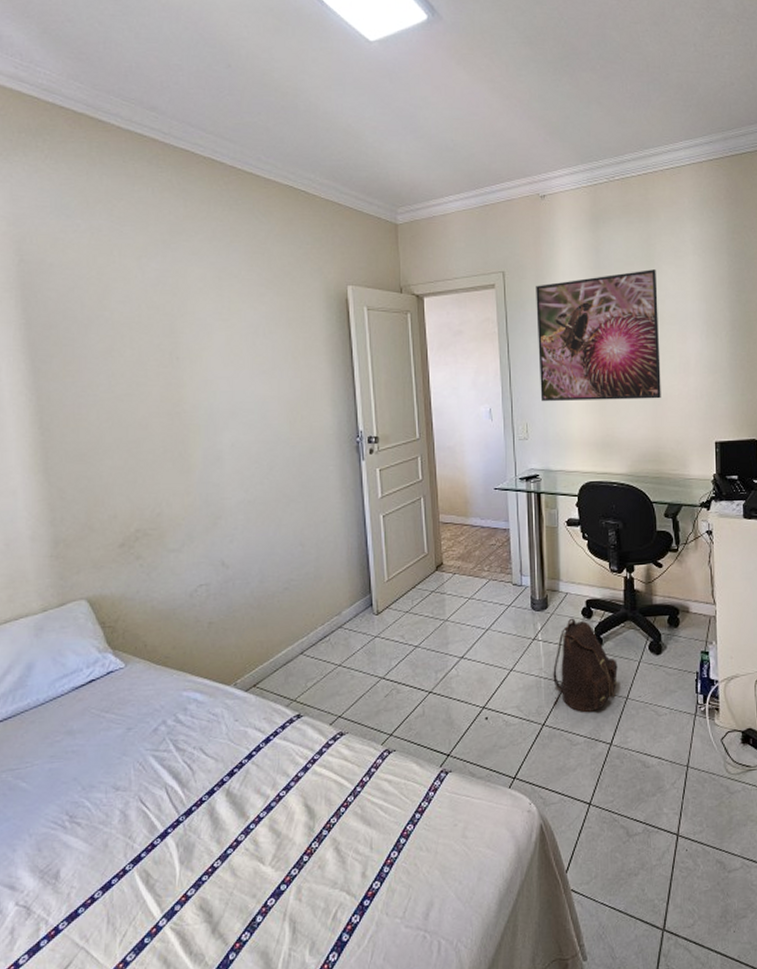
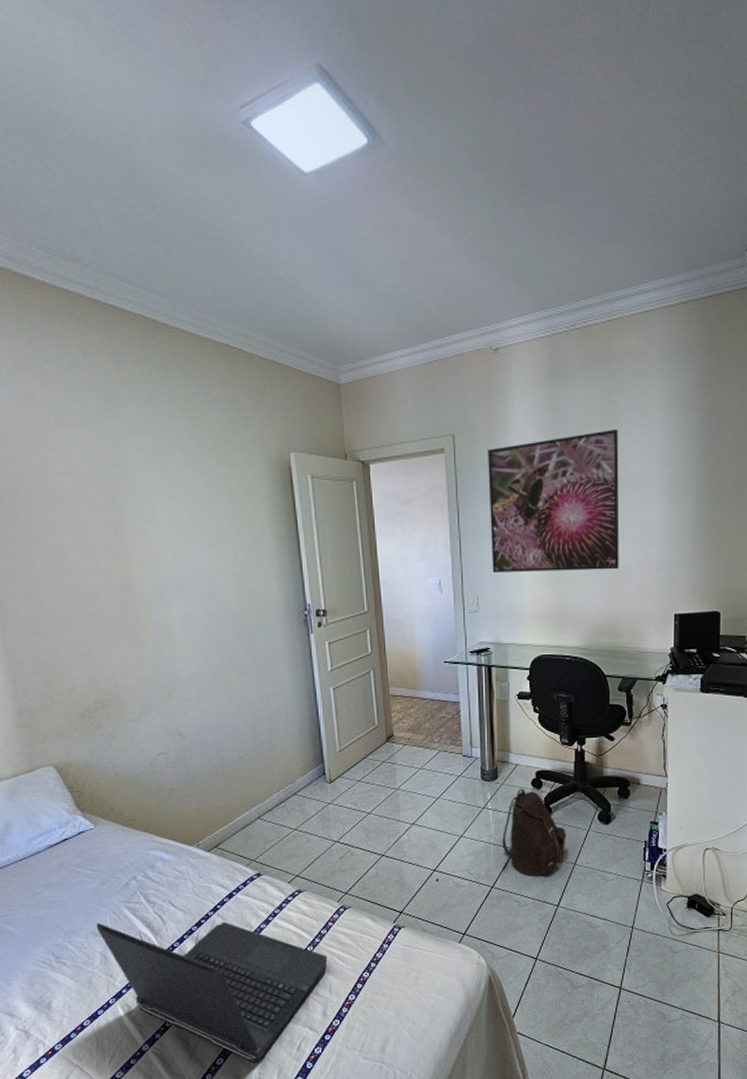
laptop computer: none [118,770,369,936] -> present [96,921,328,1063]

